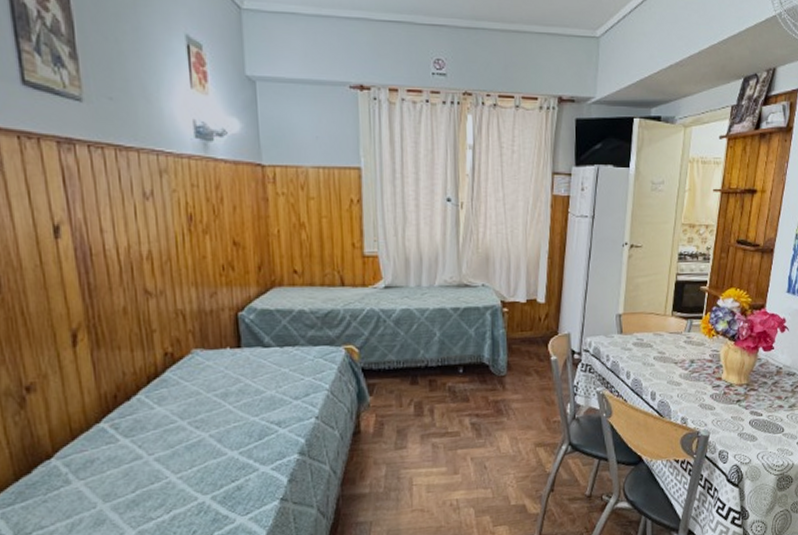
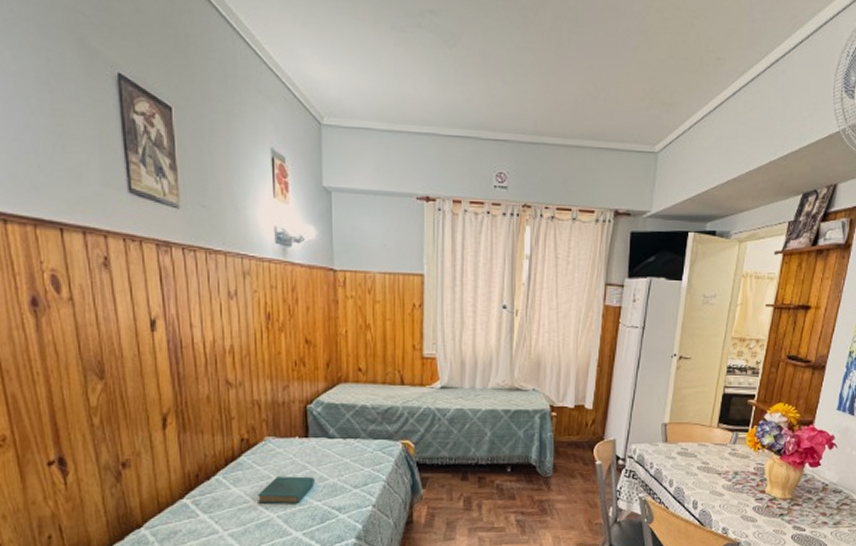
book: none [186,390,250,423] -> present [258,476,315,504]

